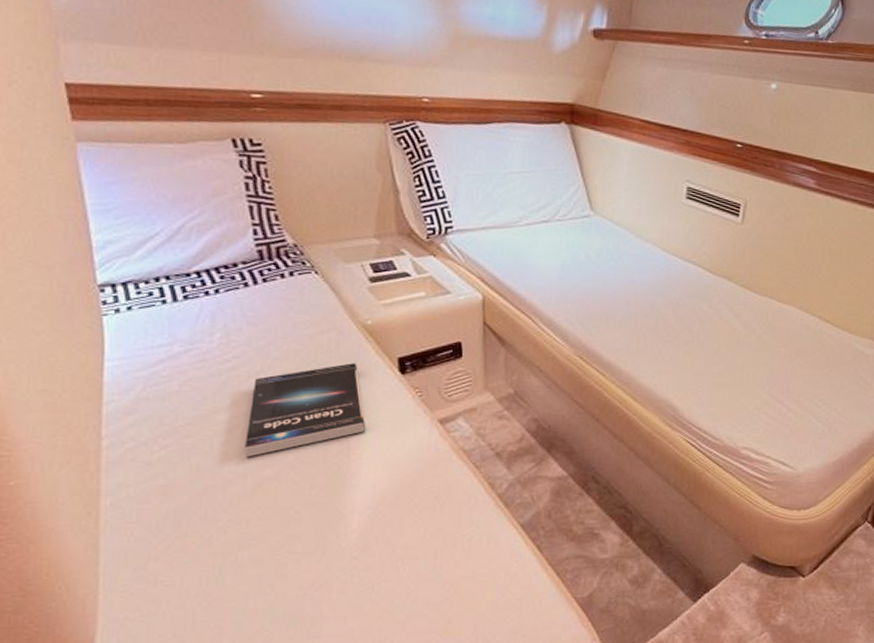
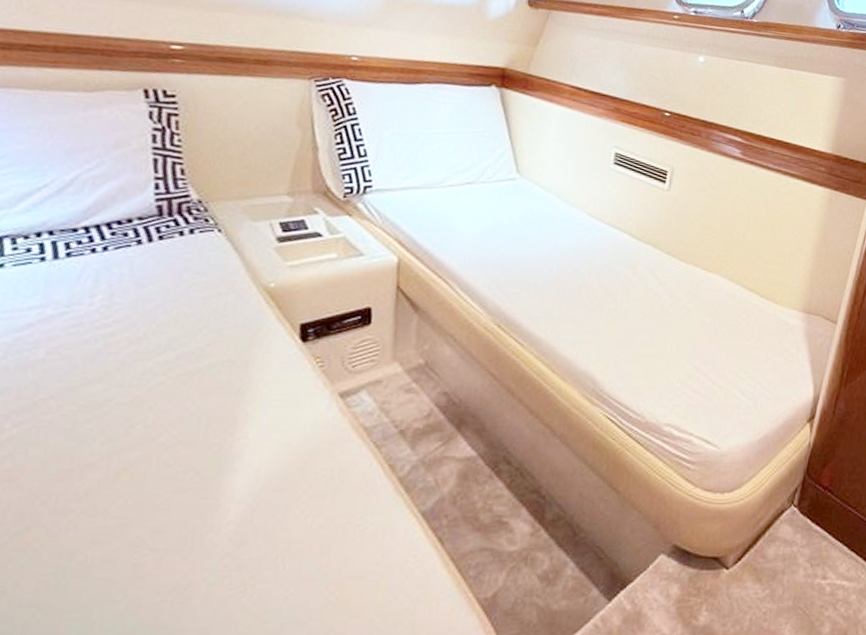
book: present [245,363,365,458] -> none [113,329,257,436]

